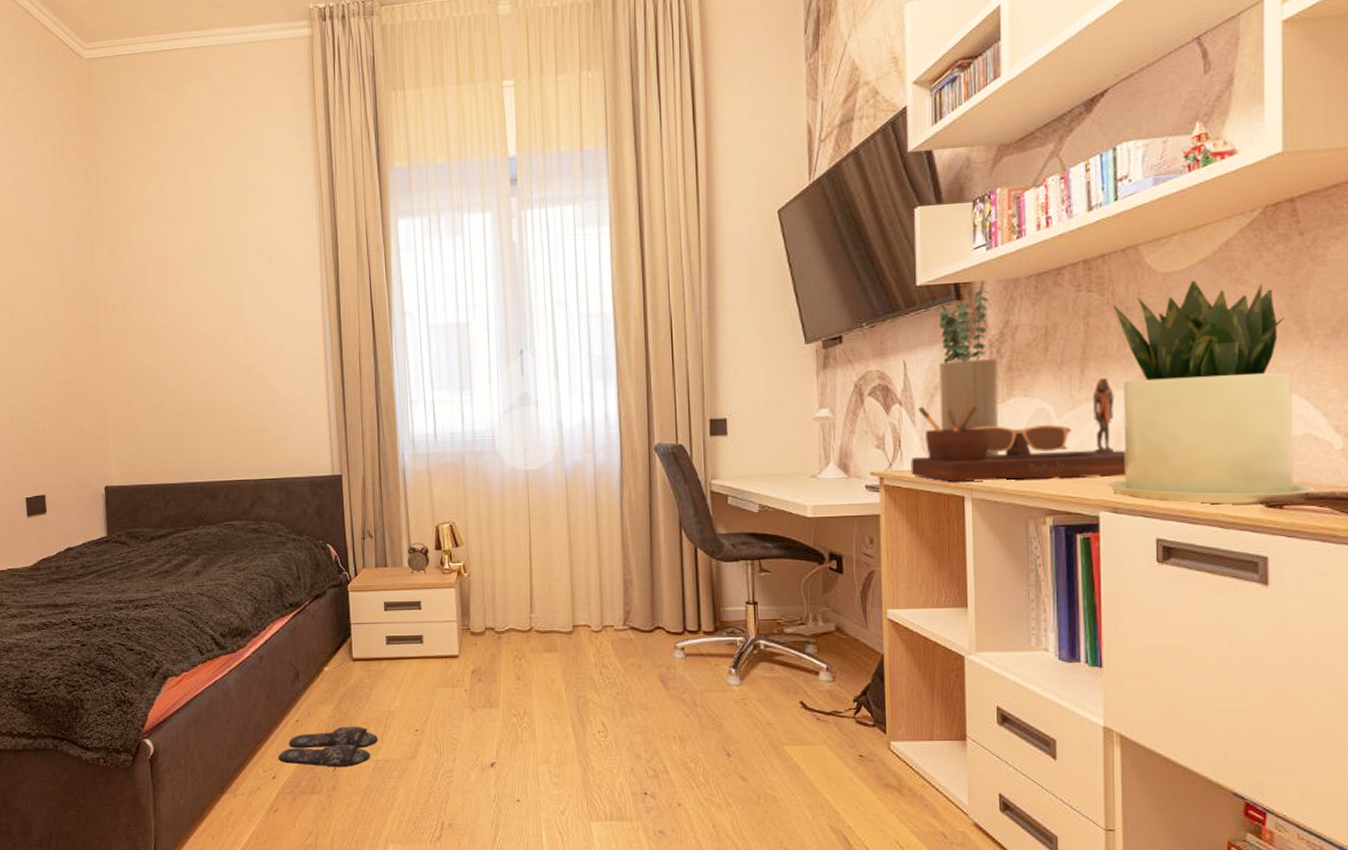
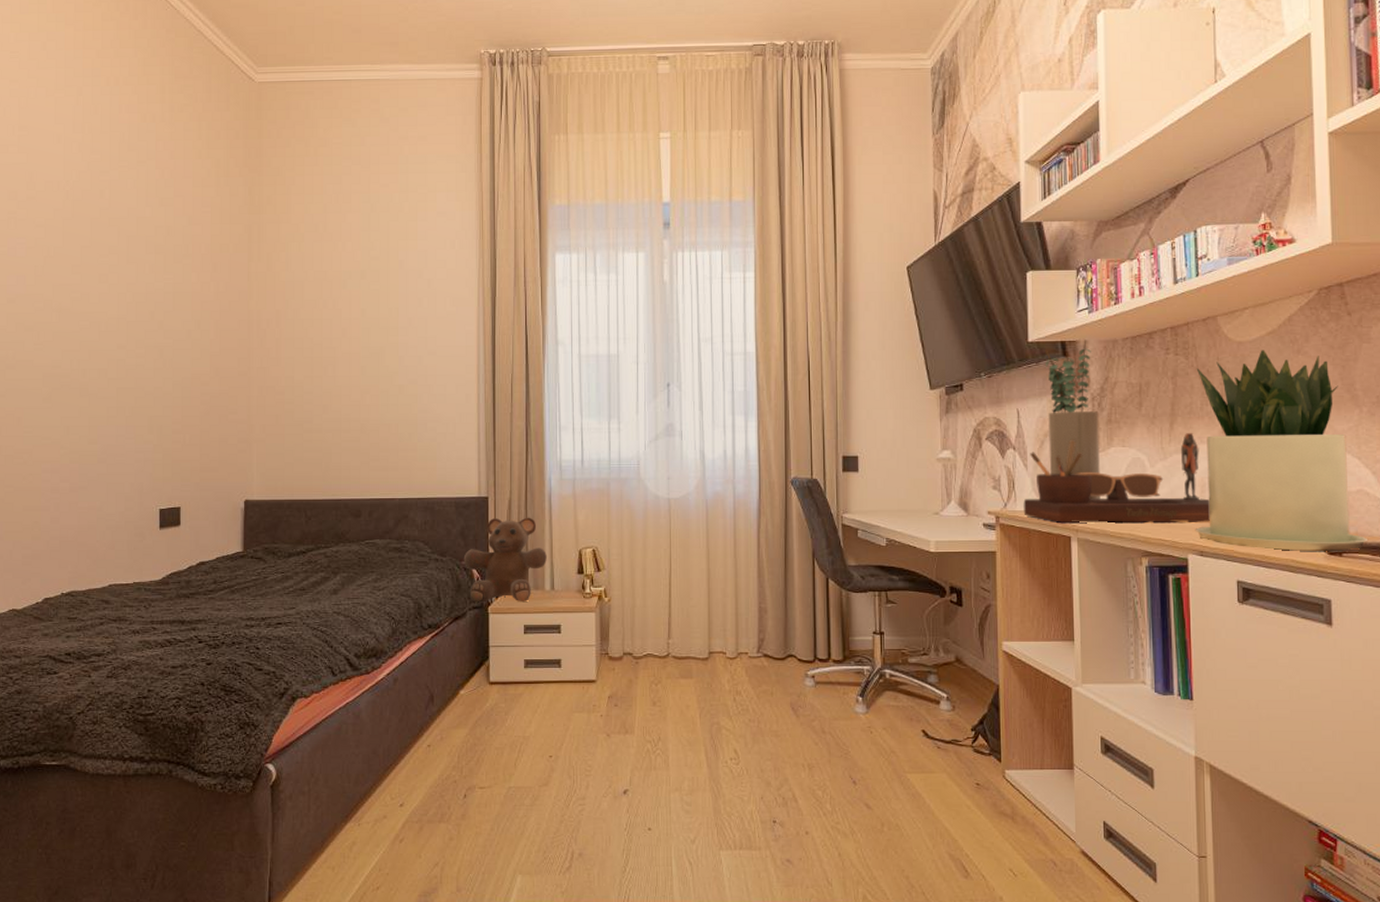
slippers: present [279,726,378,768] -> none [408,751,511,795]
teddy bear: none [320,494,404,581] -> present [463,517,547,603]
alarm clock: present [407,542,430,573] -> none [549,566,571,597]

